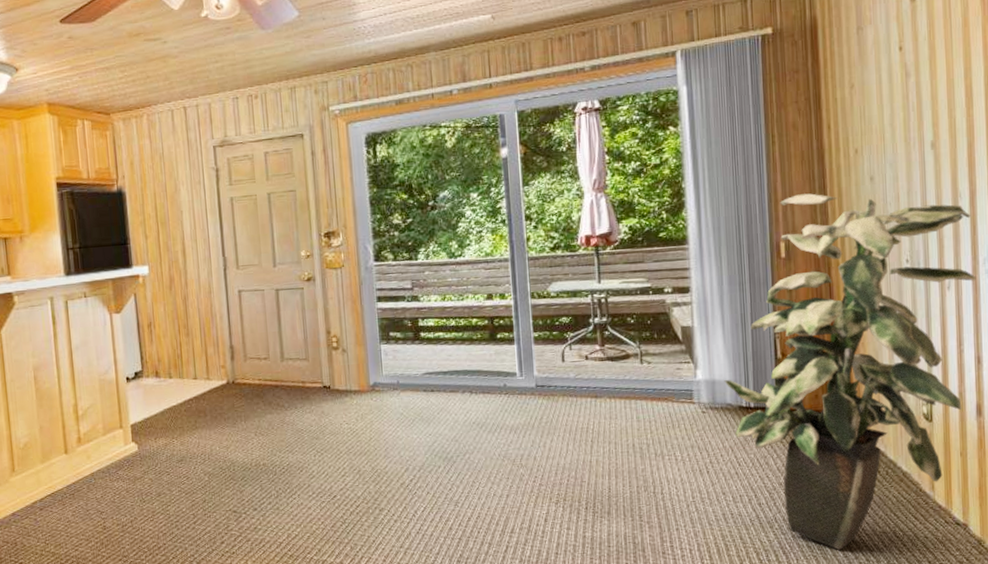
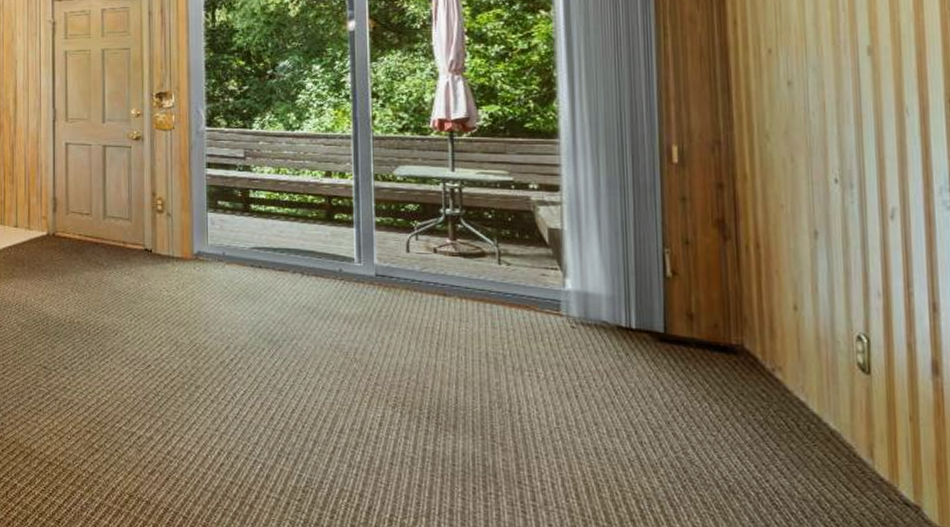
indoor plant: present [724,193,976,551] -> none [599,94,930,514]

